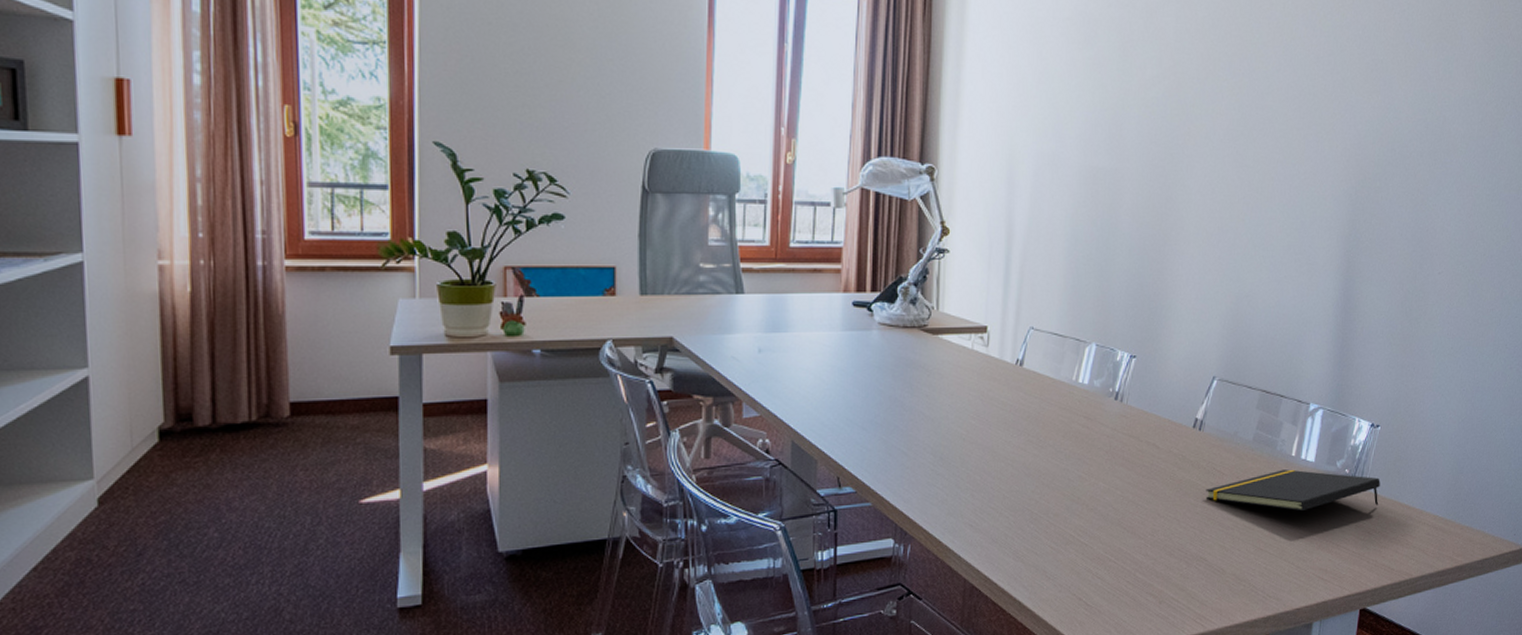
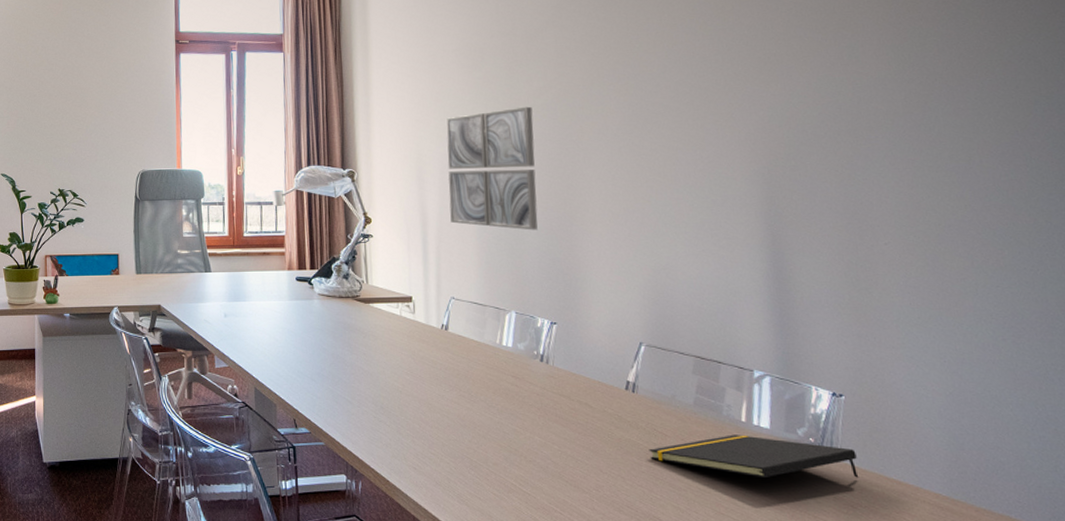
wall art: none [1039,99,1142,249] -> present [446,106,538,231]

